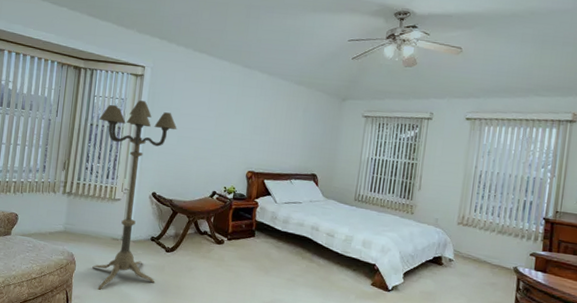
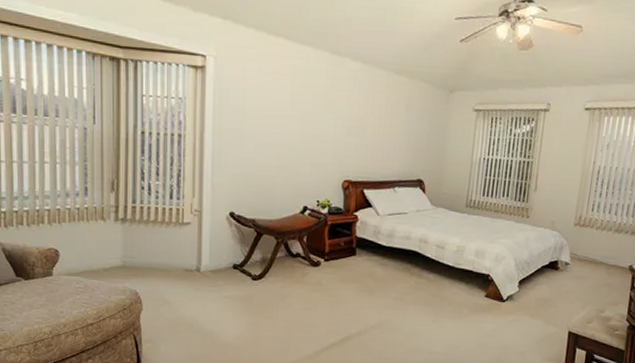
floor lamp: present [92,100,177,290] -> none [152,99,254,330]

